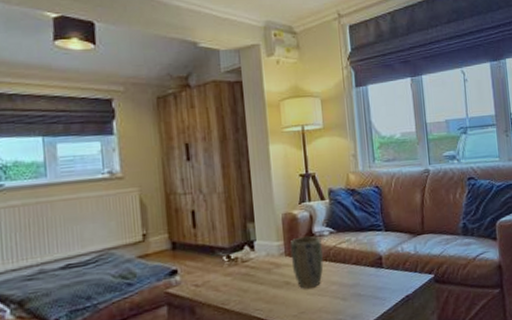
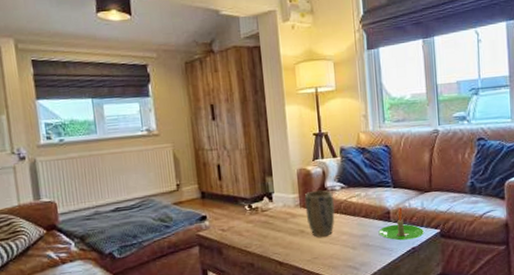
candle: none [370,252,419,289] -> present [378,207,425,241]

